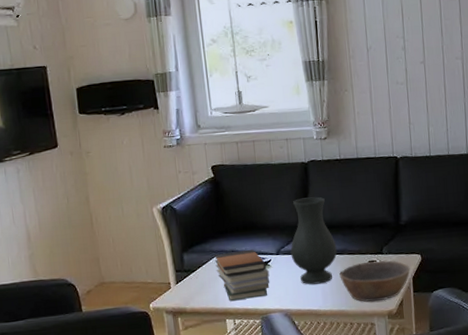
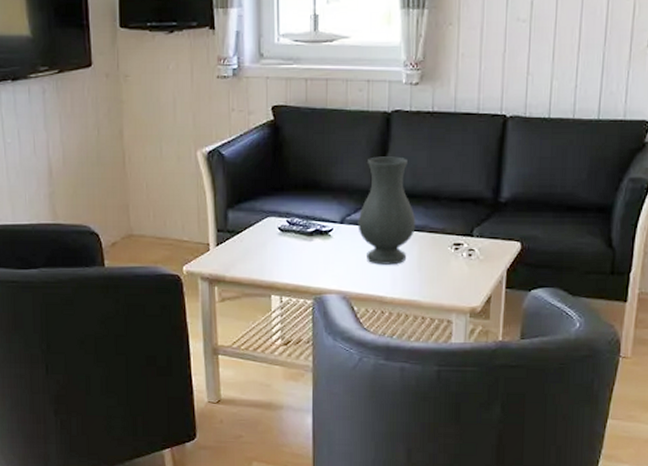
book stack: present [214,249,270,302] -> none [265,213,329,274]
bowl: present [339,260,411,302] -> none [415,245,505,295]

